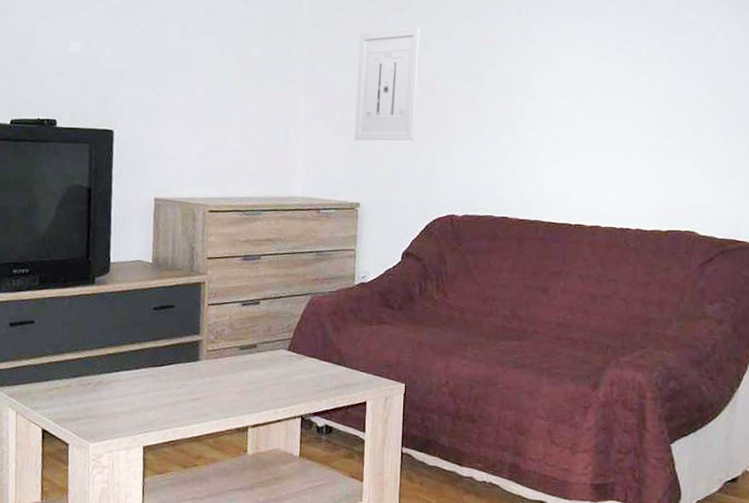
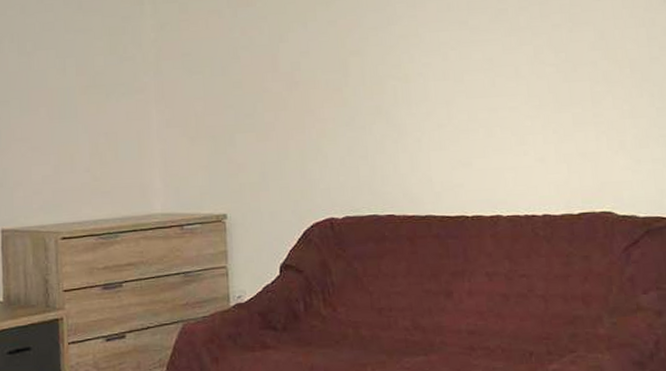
wall art: present [355,27,420,141] -> none [208,20,280,146]

